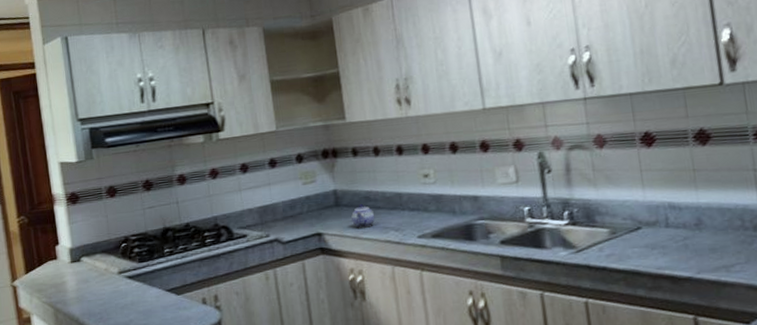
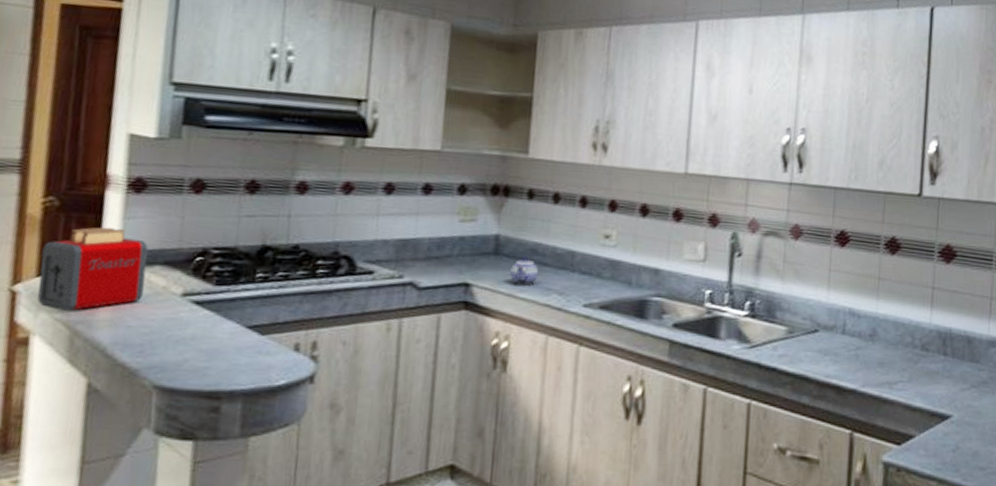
toaster: none [25,231,94,295] -> present [37,227,148,311]

